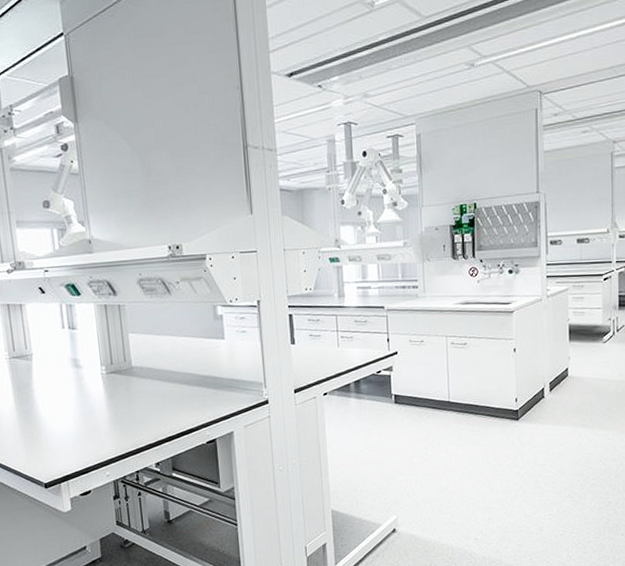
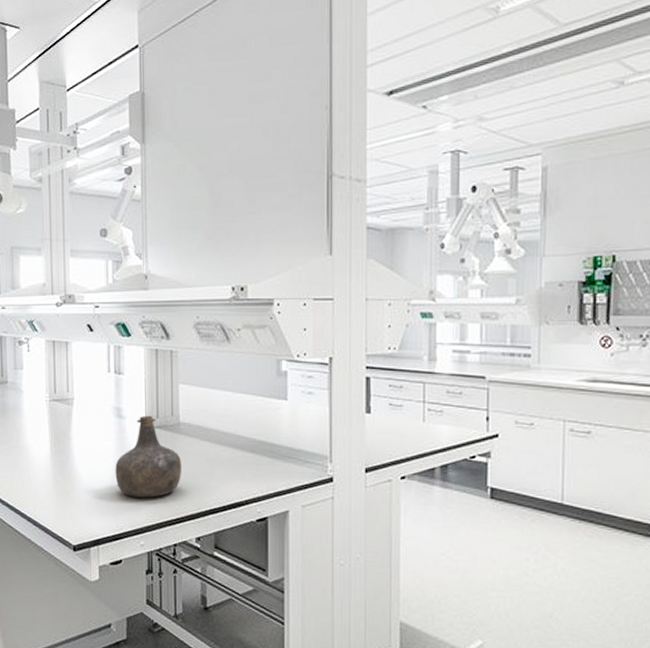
bottle: none [77,363,138,435] -> present [115,415,182,498]

